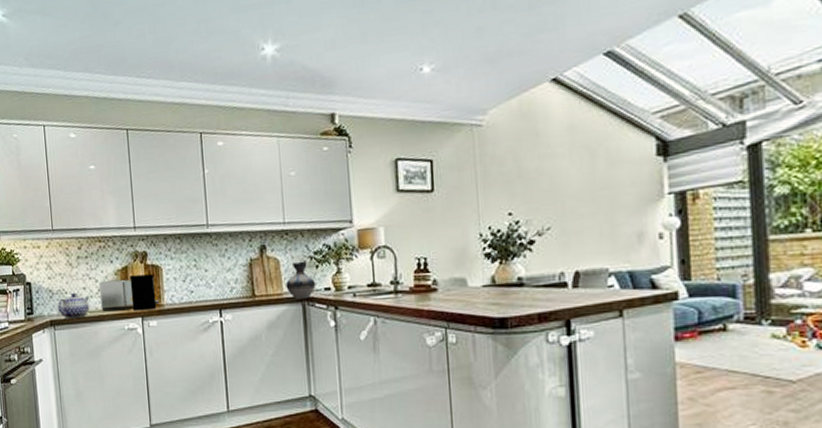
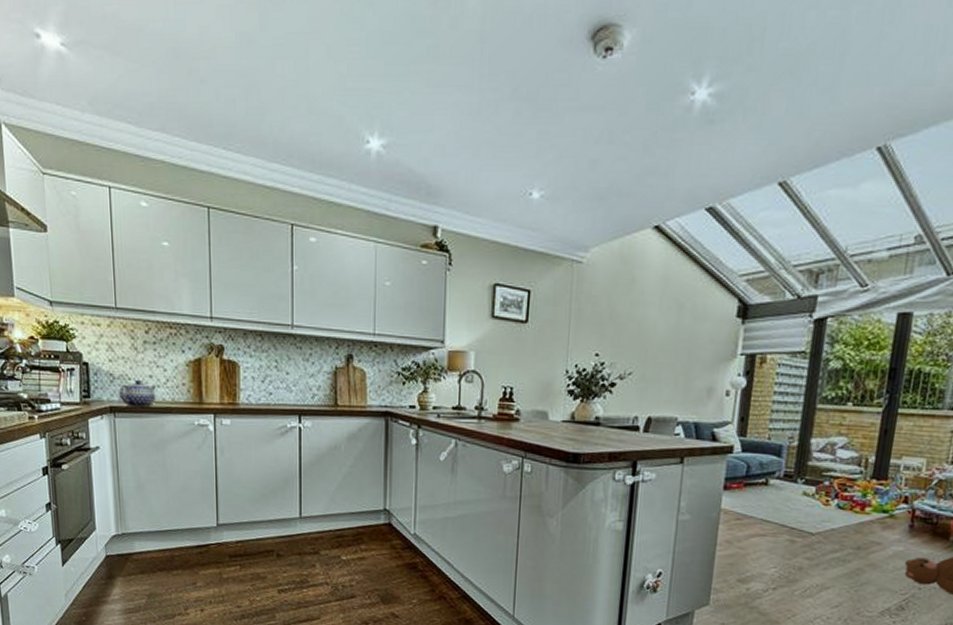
toaster: present [98,278,159,312] -> none [167,370,234,405]
canister: present [129,274,157,311] -> none [203,369,231,408]
ceramic jug: present [286,261,316,300] -> none [370,376,401,415]

